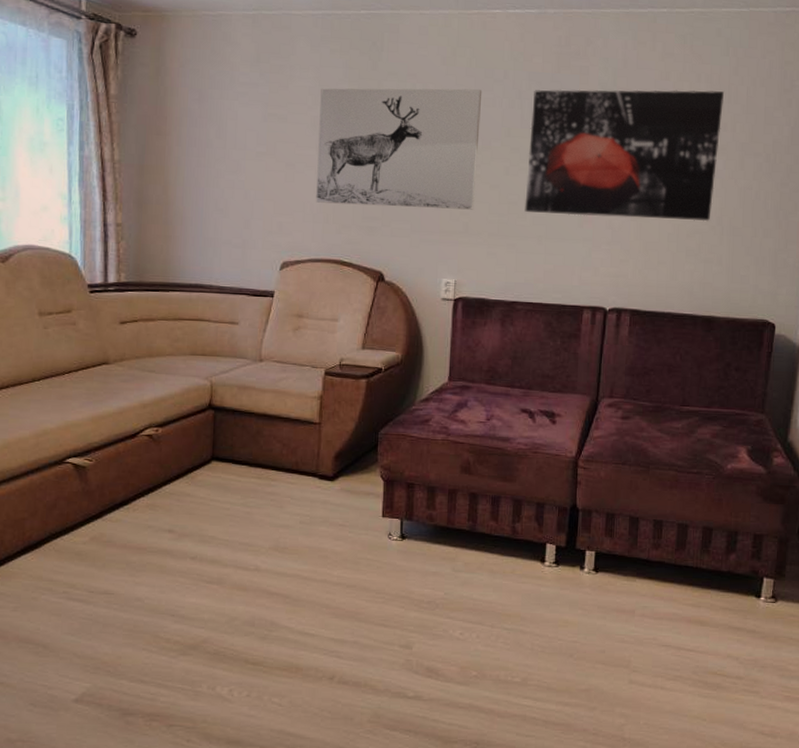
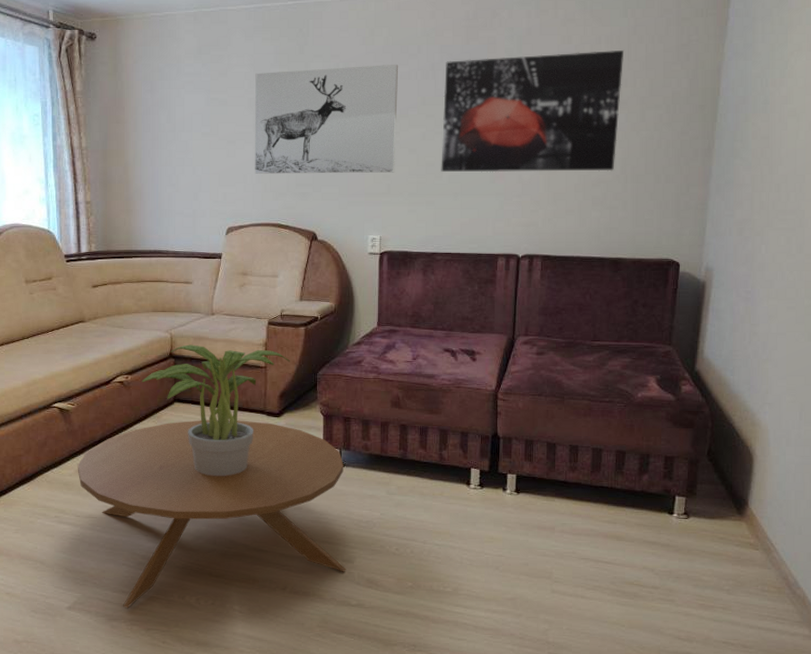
coffee table: none [92,482,405,701] -> present [77,420,346,609]
potted plant: none [174,394,349,548] -> present [141,344,290,477]

